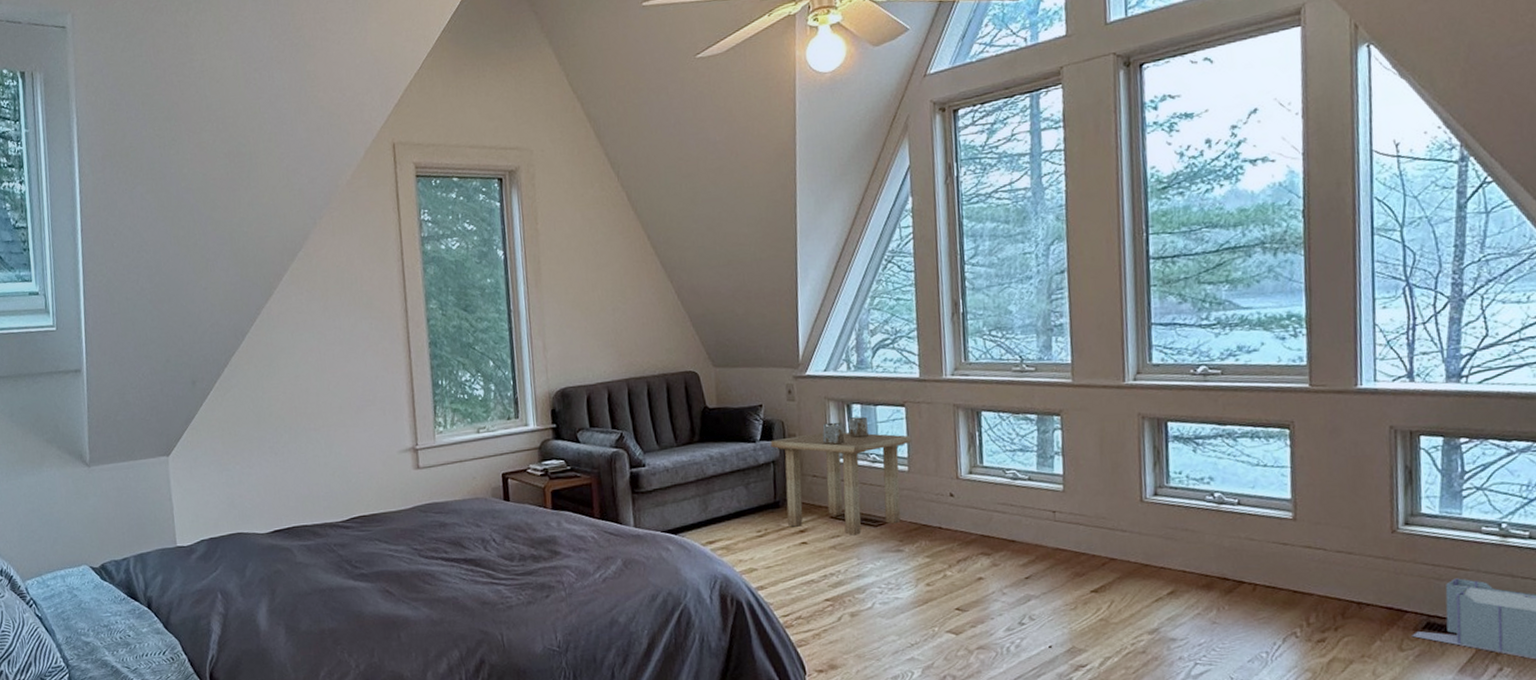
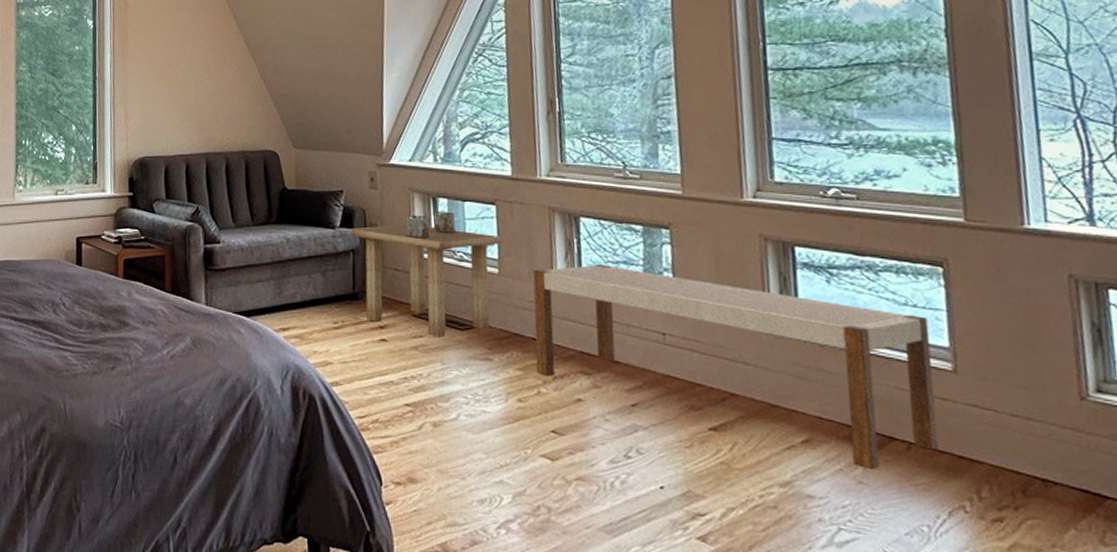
bench: none [939,453,1279,611] -> present [533,263,940,471]

